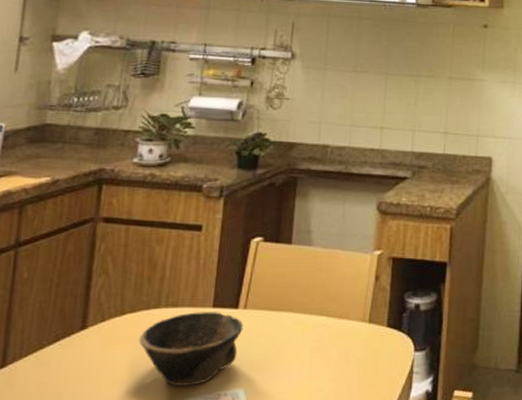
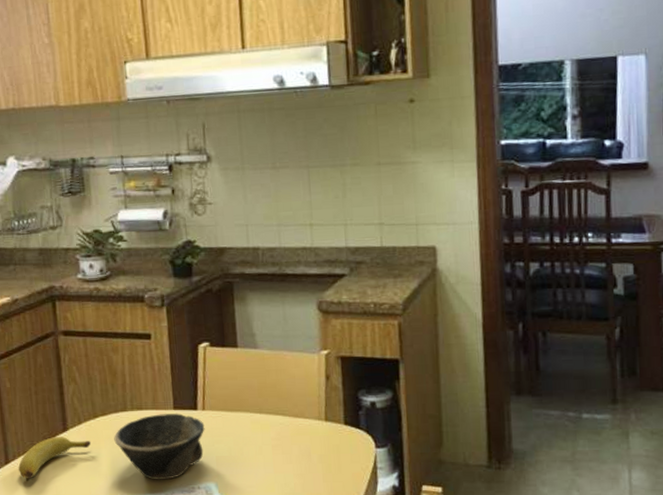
banana: none [16,336,111,386] -> present [18,437,91,479]

